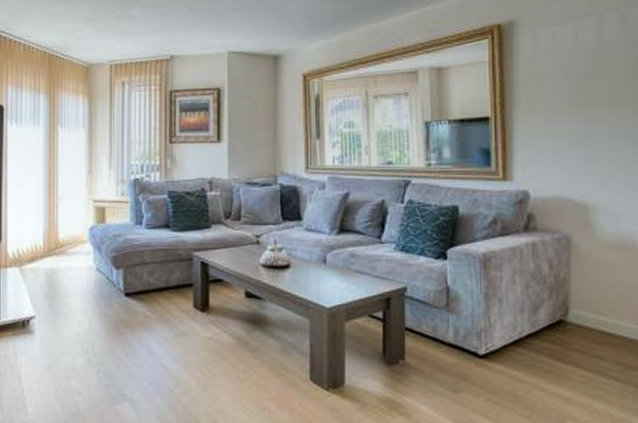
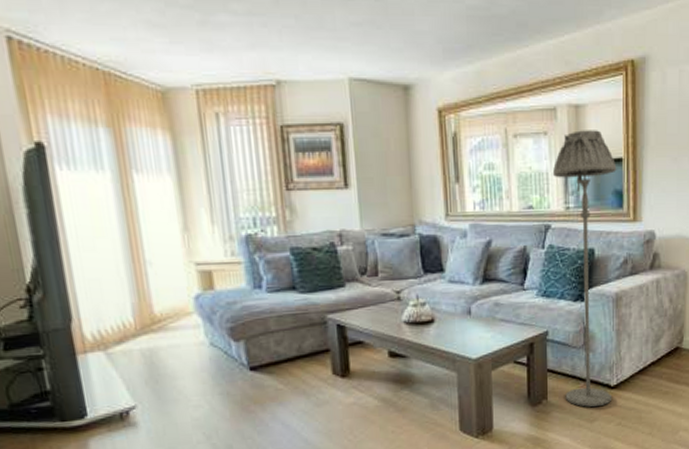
floor lamp: none [414,90,483,376] -> present [553,130,617,407]

